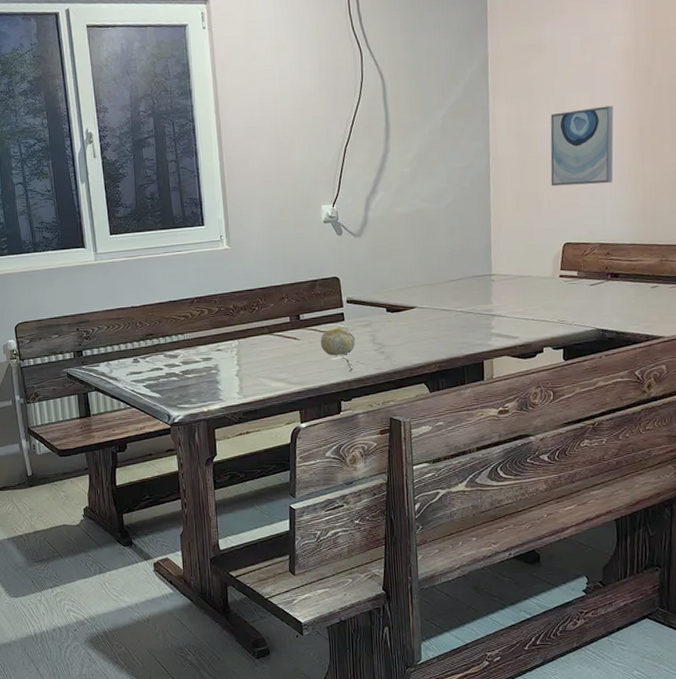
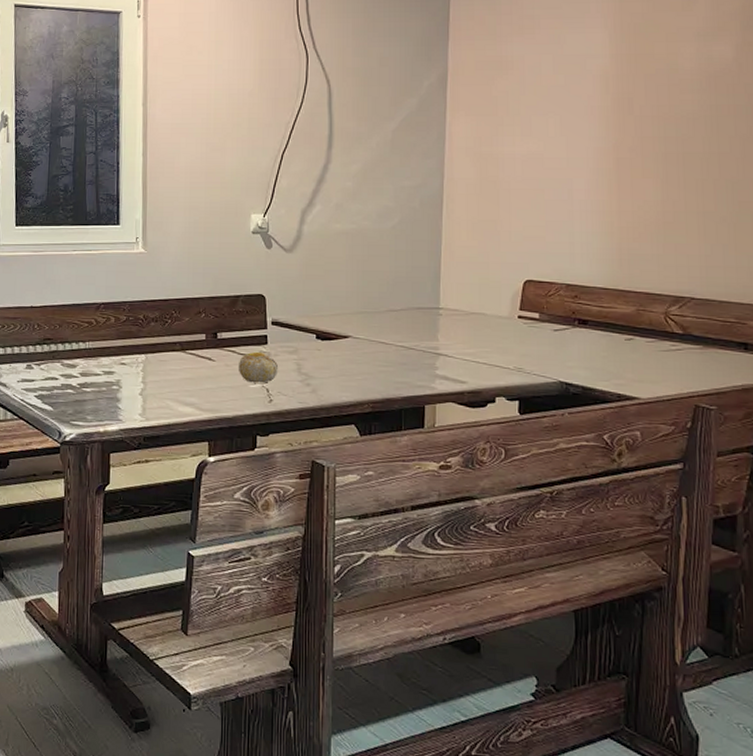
wall art: present [550,105,614,187] -> none [512,132,588,218]

